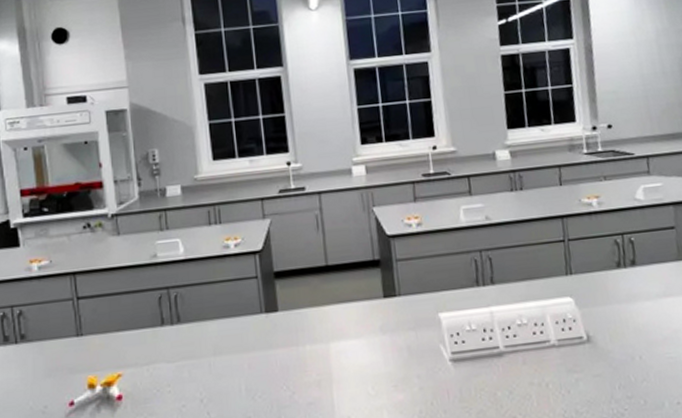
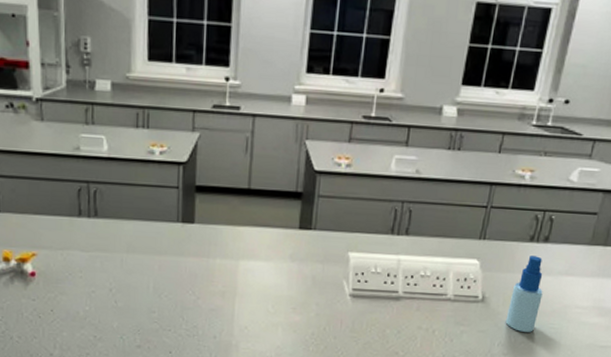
spray bottle: none [615,282,652,369] -> present [505,256,543,332]

